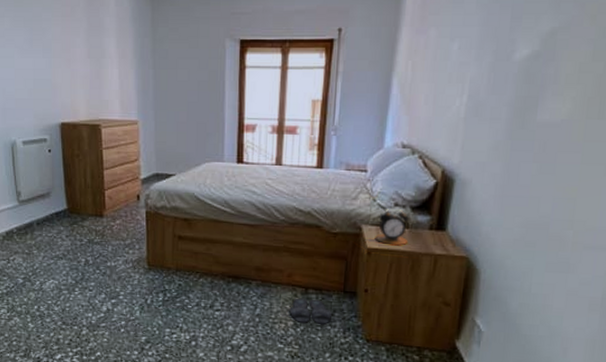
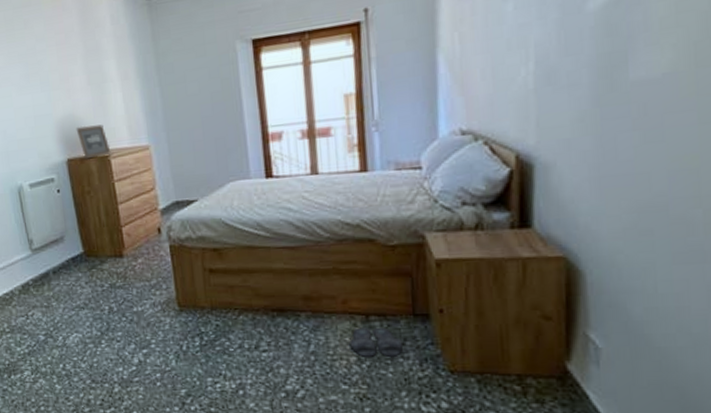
picture frame: none [72,94,102,126] -> present [75,124,111,159]
alarm clock: present [375,209,409,246] -> none [442,208,486,253]

